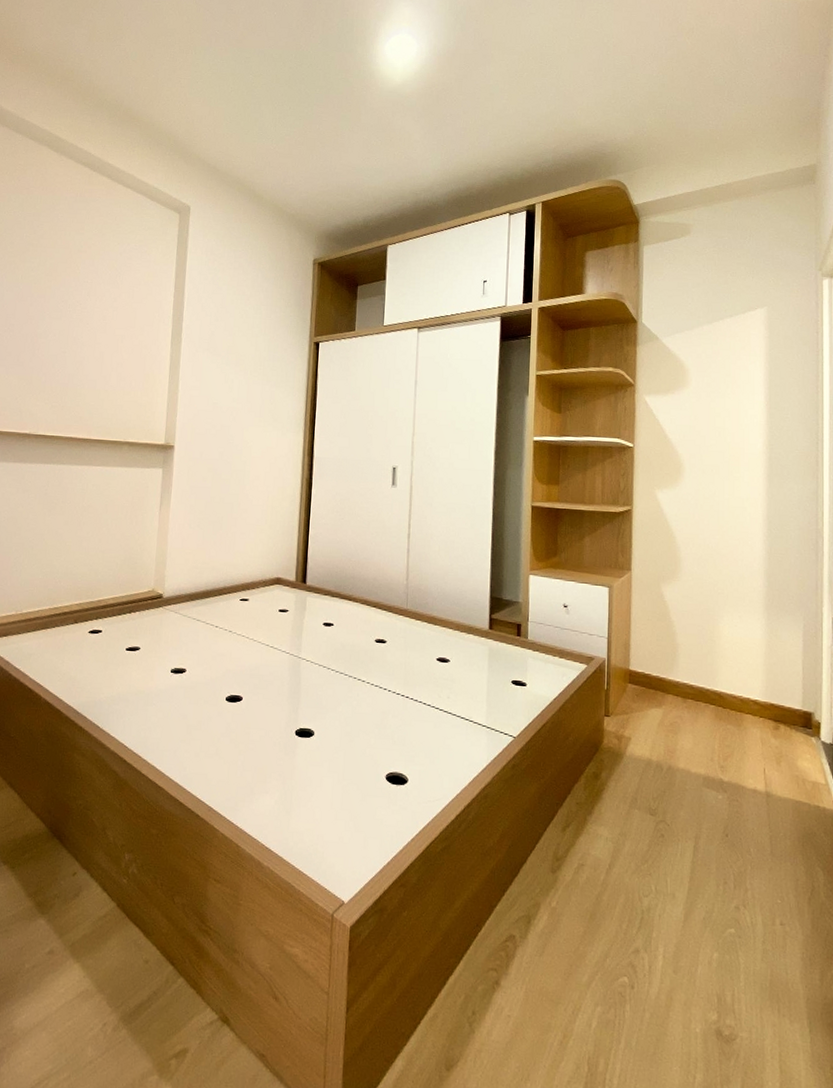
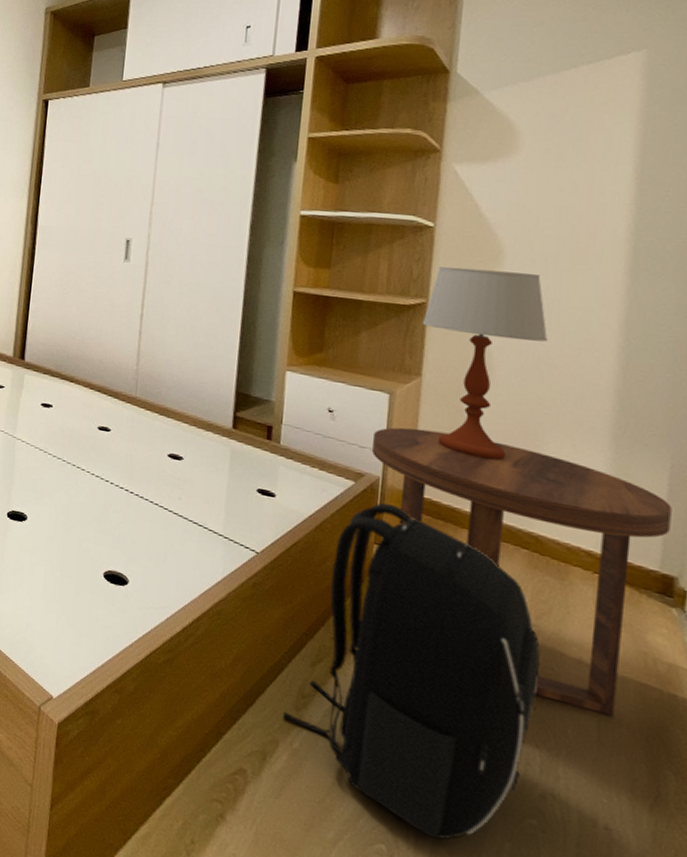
backpack: none [542,680,729,962] -> present [283,503,541,840]
side table: none [599,614,806,831] -> present [372,427,672,716]
table lamp: none [629,479,718,635] -> present [422,266,549,461]

